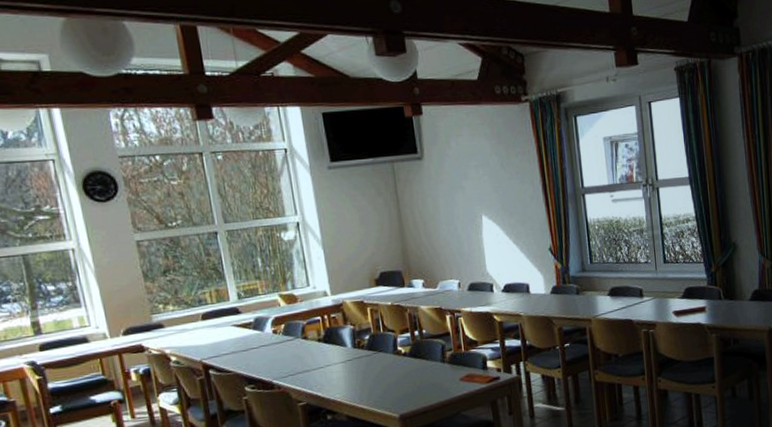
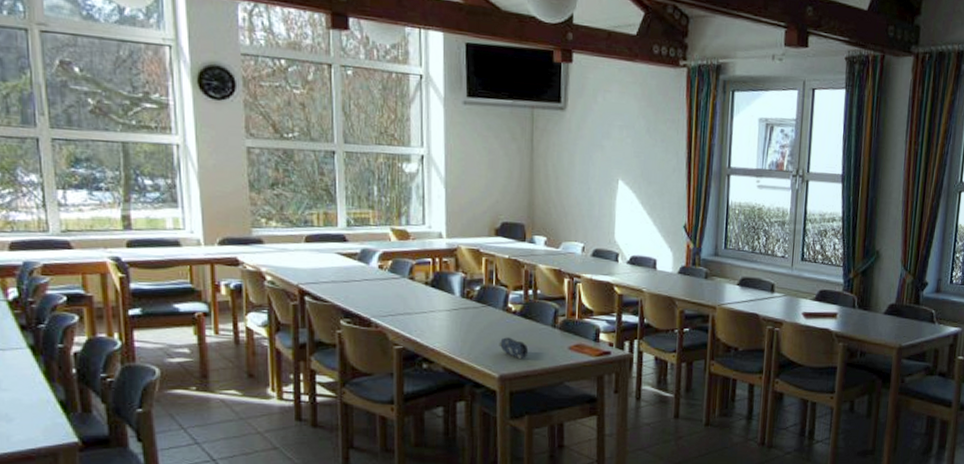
pencil case: none [394,378,424,397] -> present [499,337,529,359]

